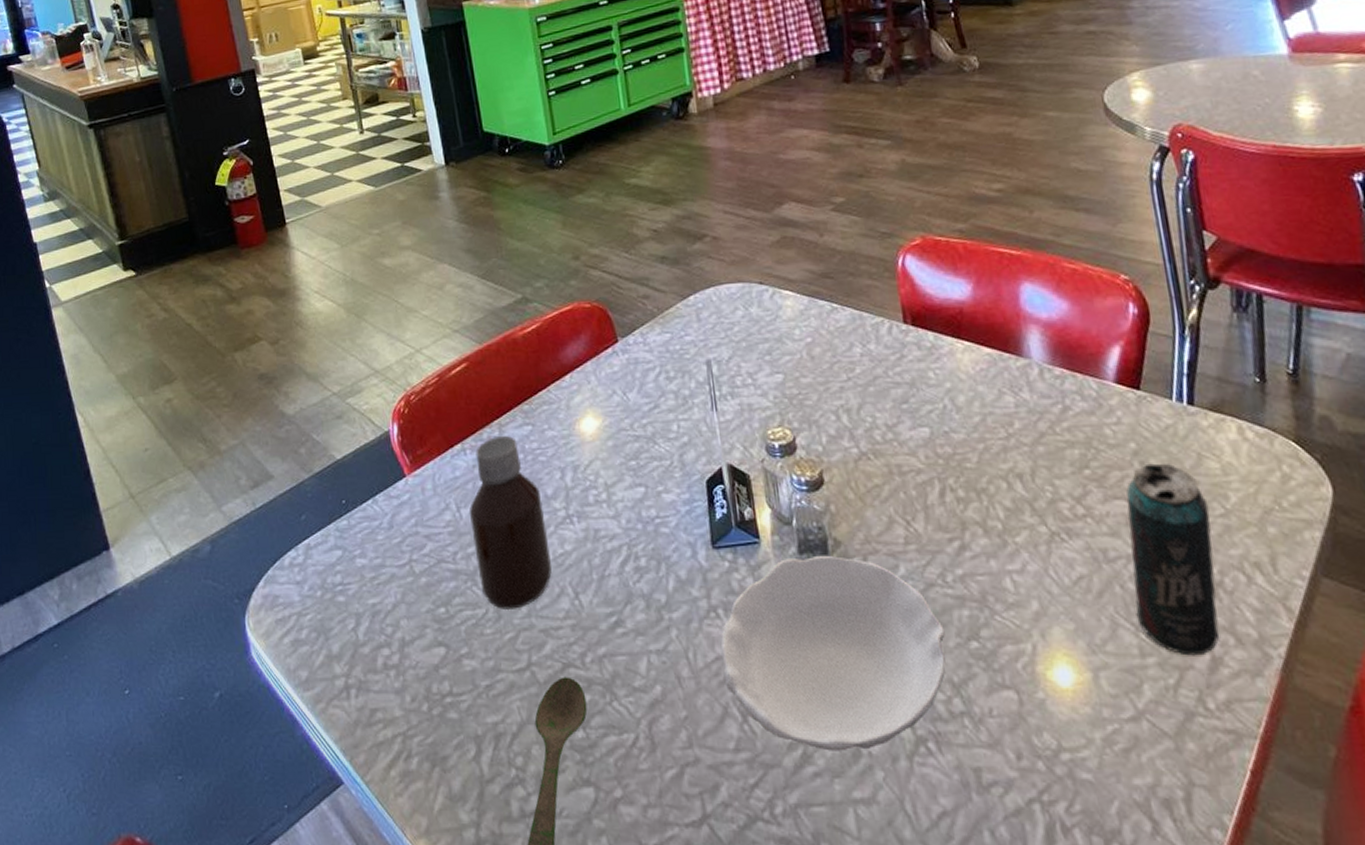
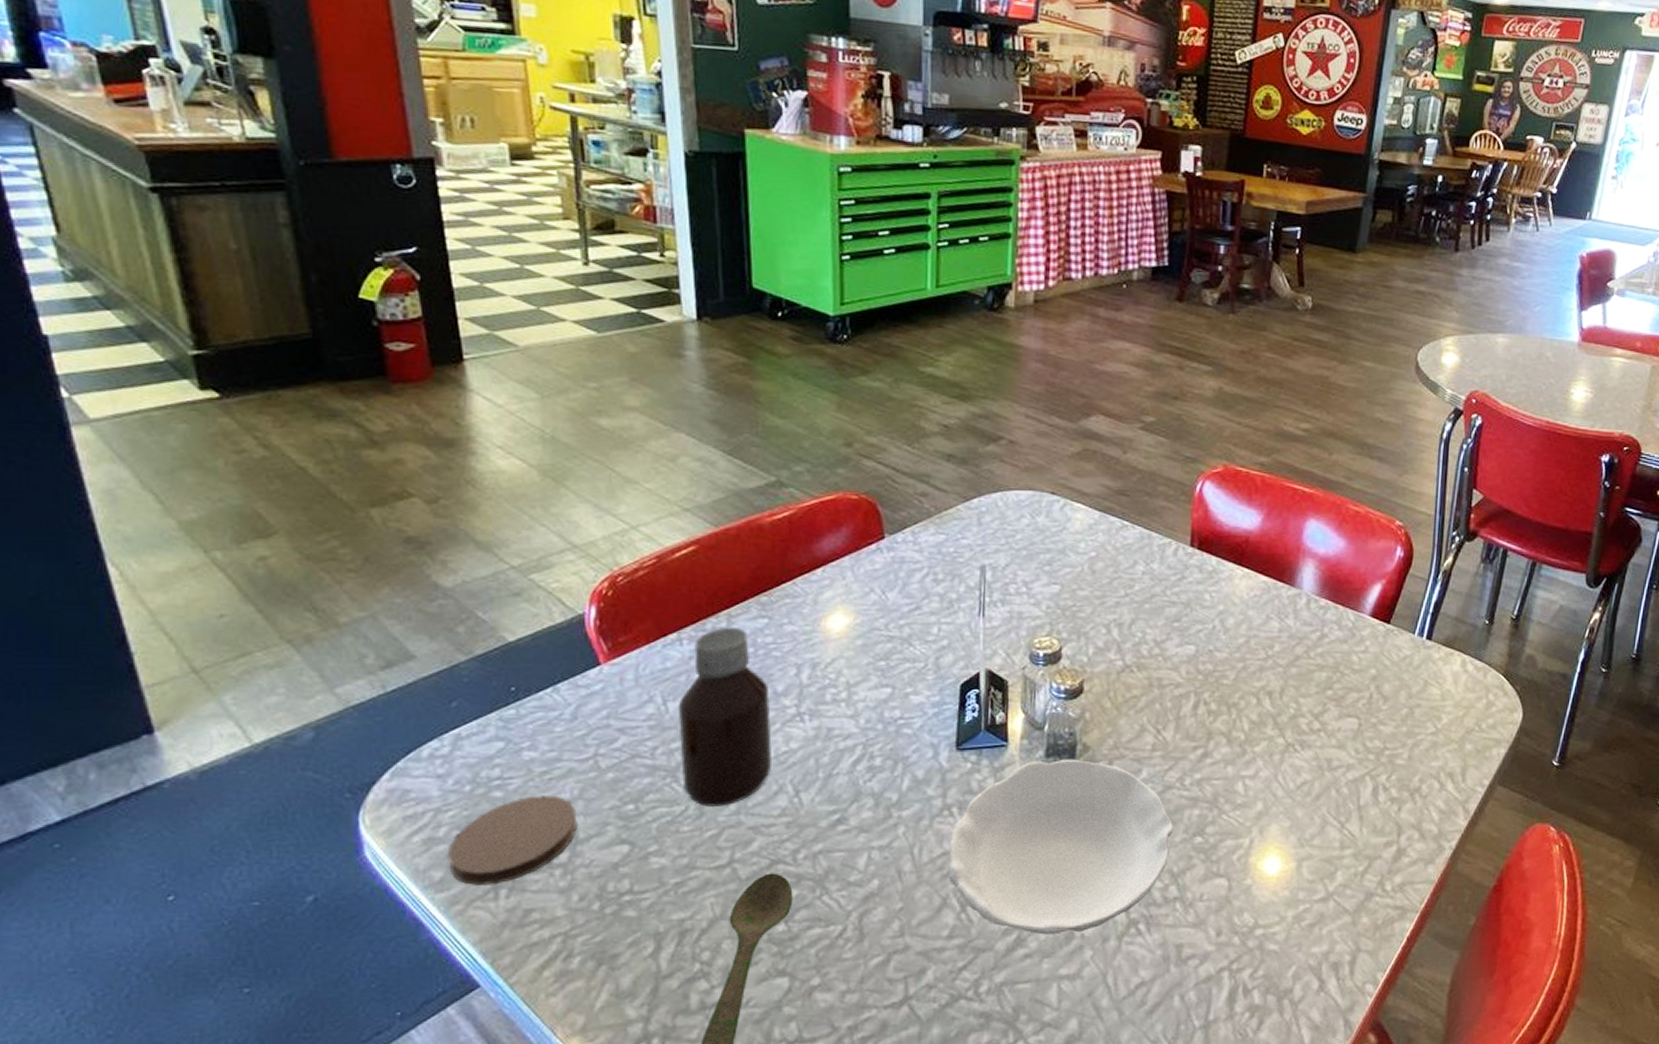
coaster: none [310,599,403,685] -> present [448,795,577,885]
beverage can: present [1126,463,1220,656] -> none [1344,687,1424,848]

